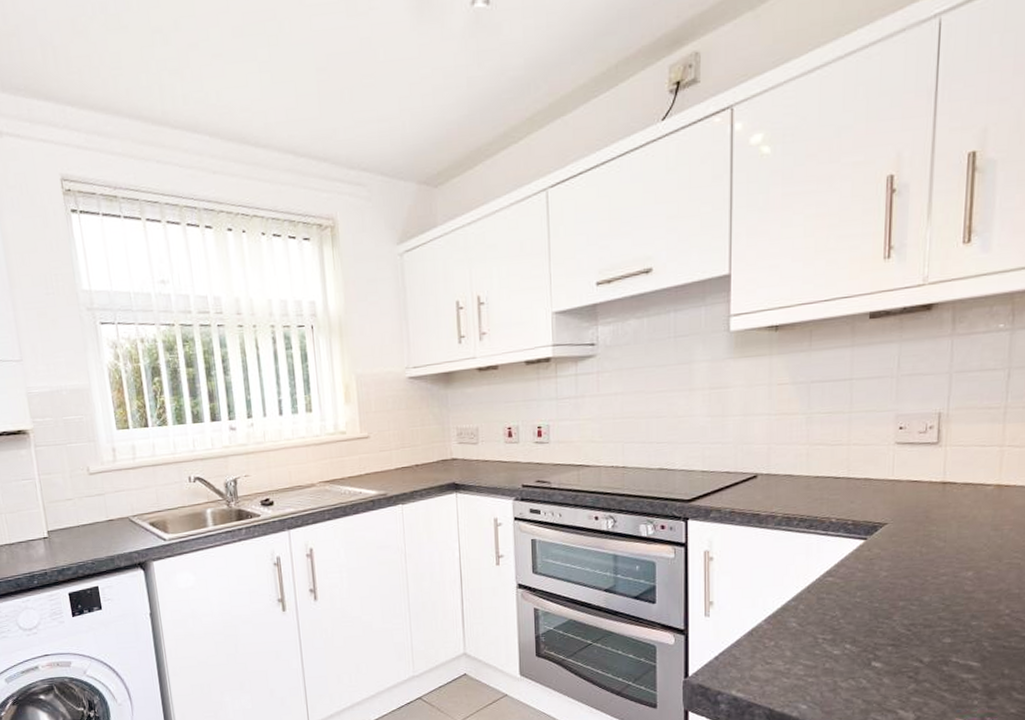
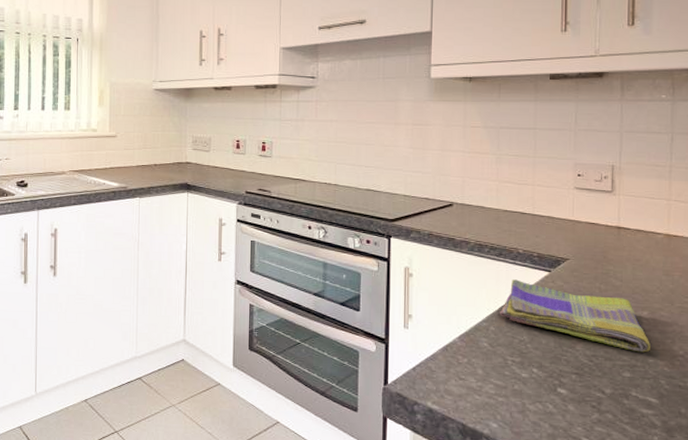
dish towel: none [810,551,974,616] -> present [500,279,650,353]

